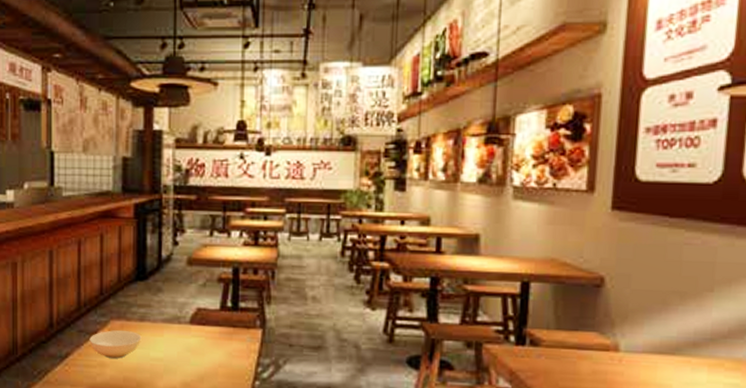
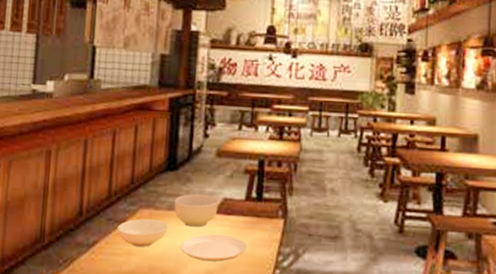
bowl: none [145,304,193,338] -> present [174,194,220,227]
plate: none [155,345,225,373] -> present [181,234,248,262]

